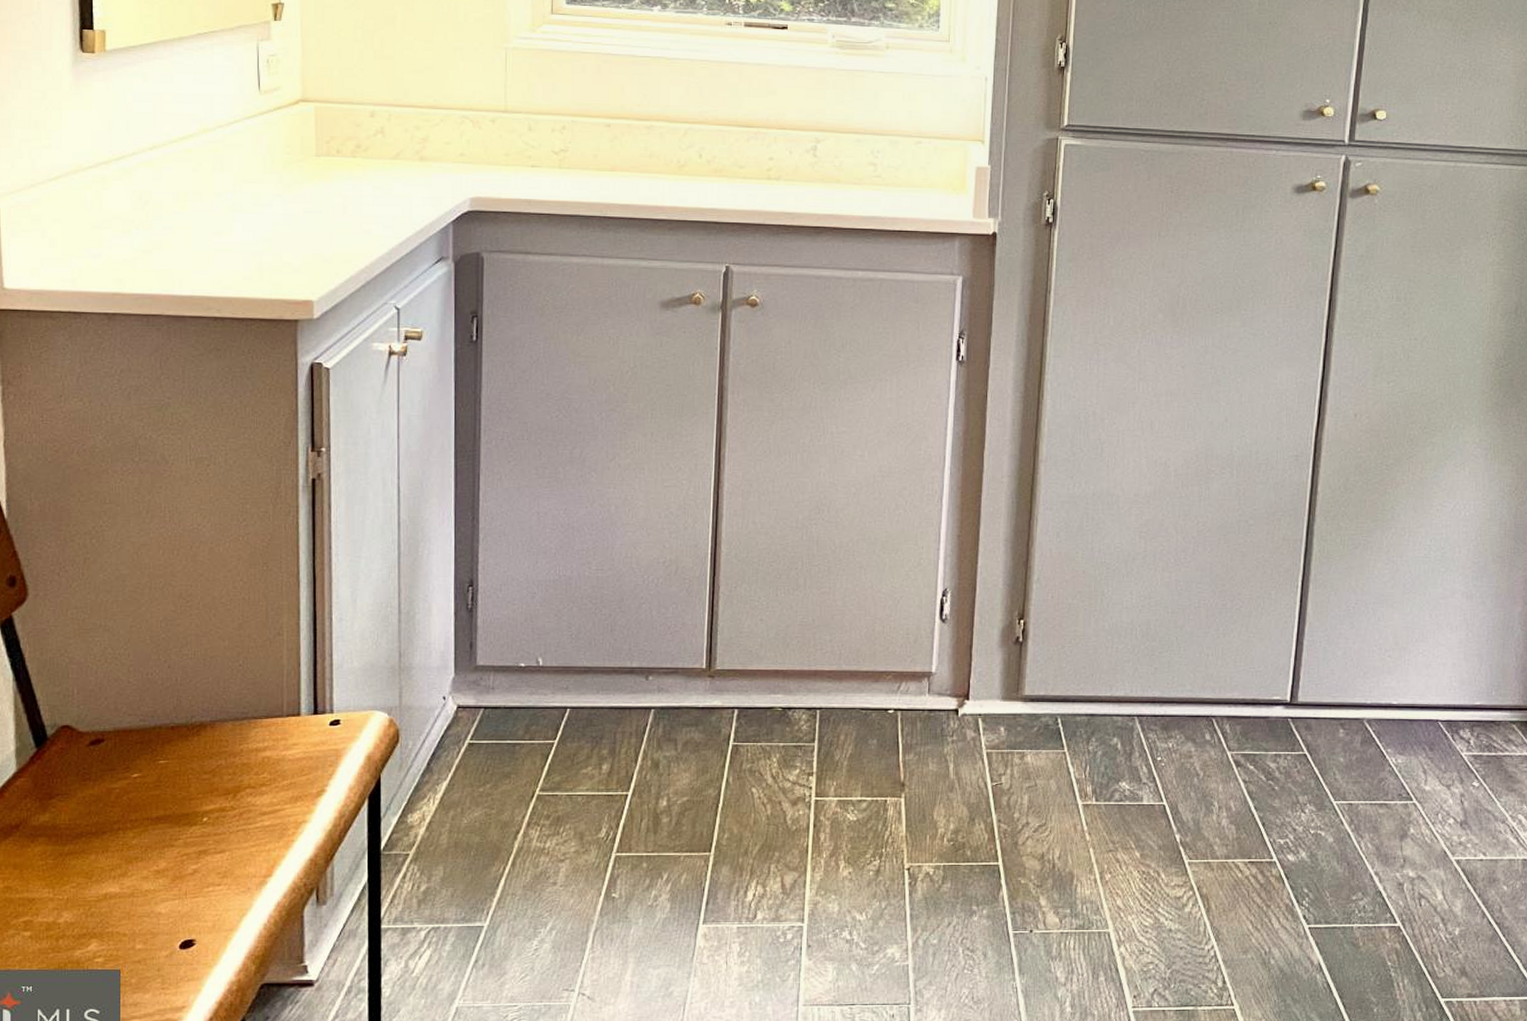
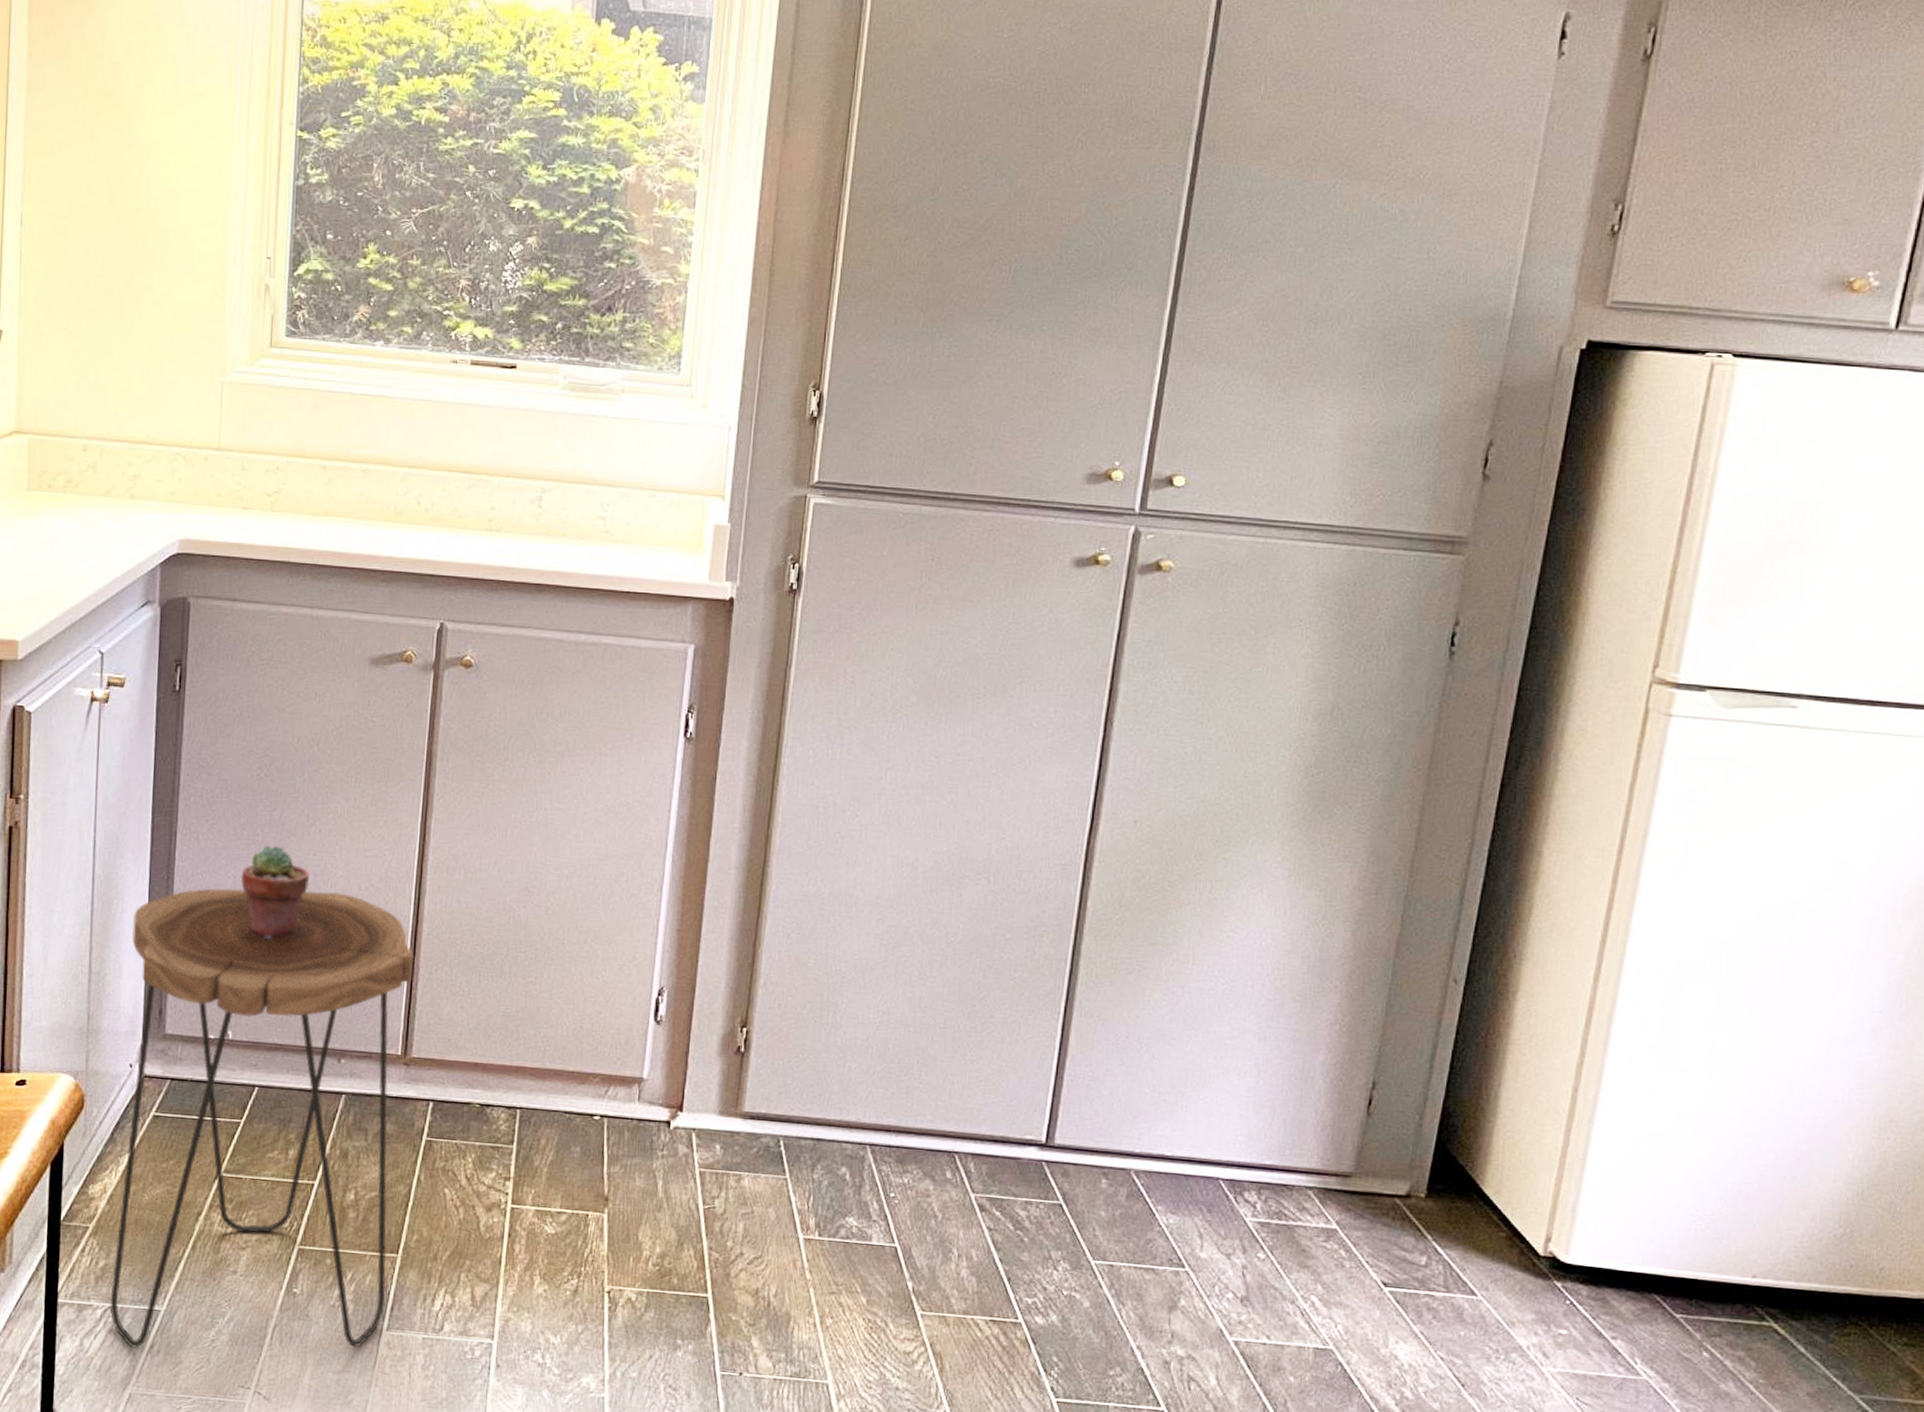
side table: none [433,521,715,964] -> present [110,887,415,1348]
potted succulent: none [544,481,611,569] -> present [240,845,310,939]

